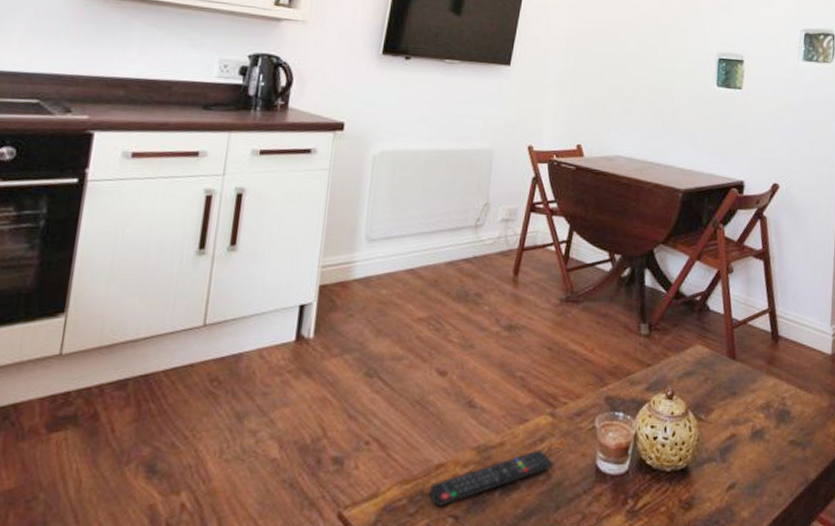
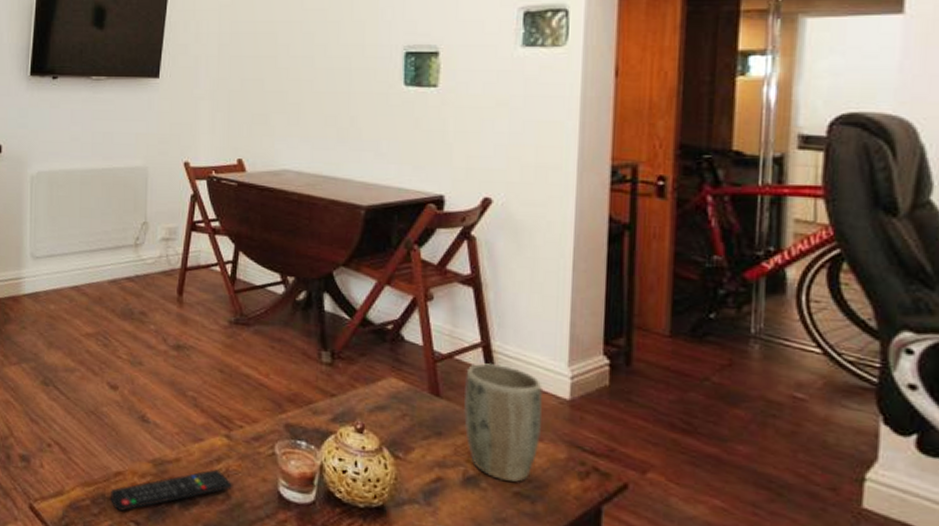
plant pot: none [753,326,813,432] -> present [463,362,544,482]

